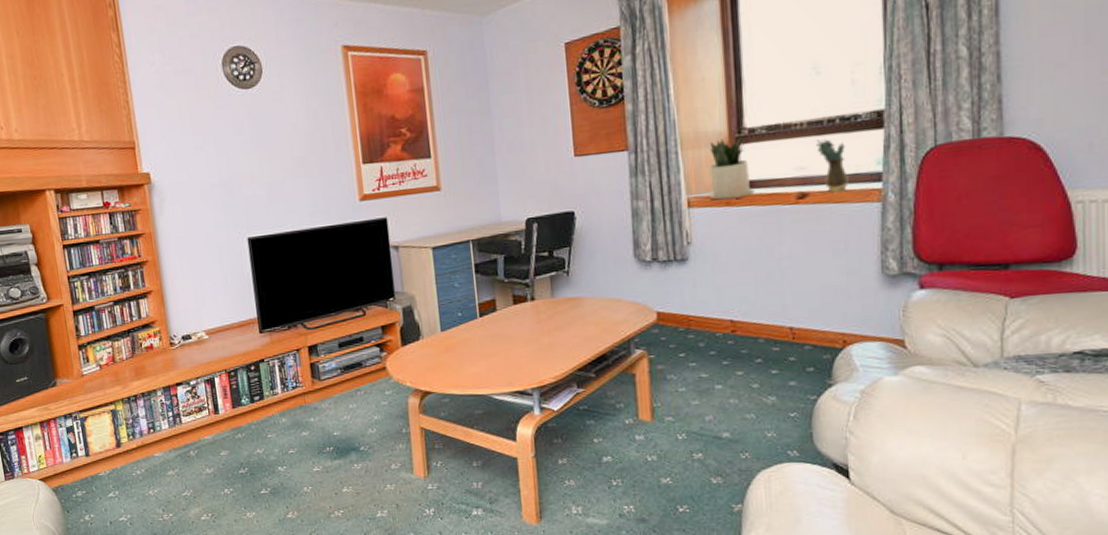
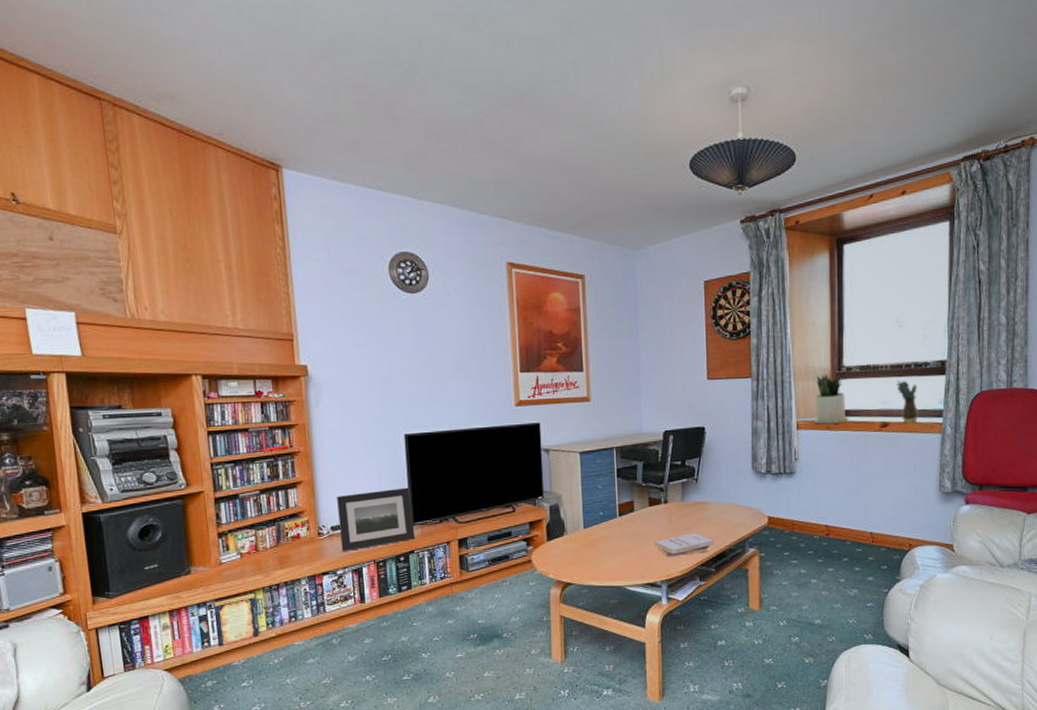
picture frame: none [185,293,265,361] -> present [337,487,416,551]
books: none [522,333,593,362] -> present [655,533,715,558]

